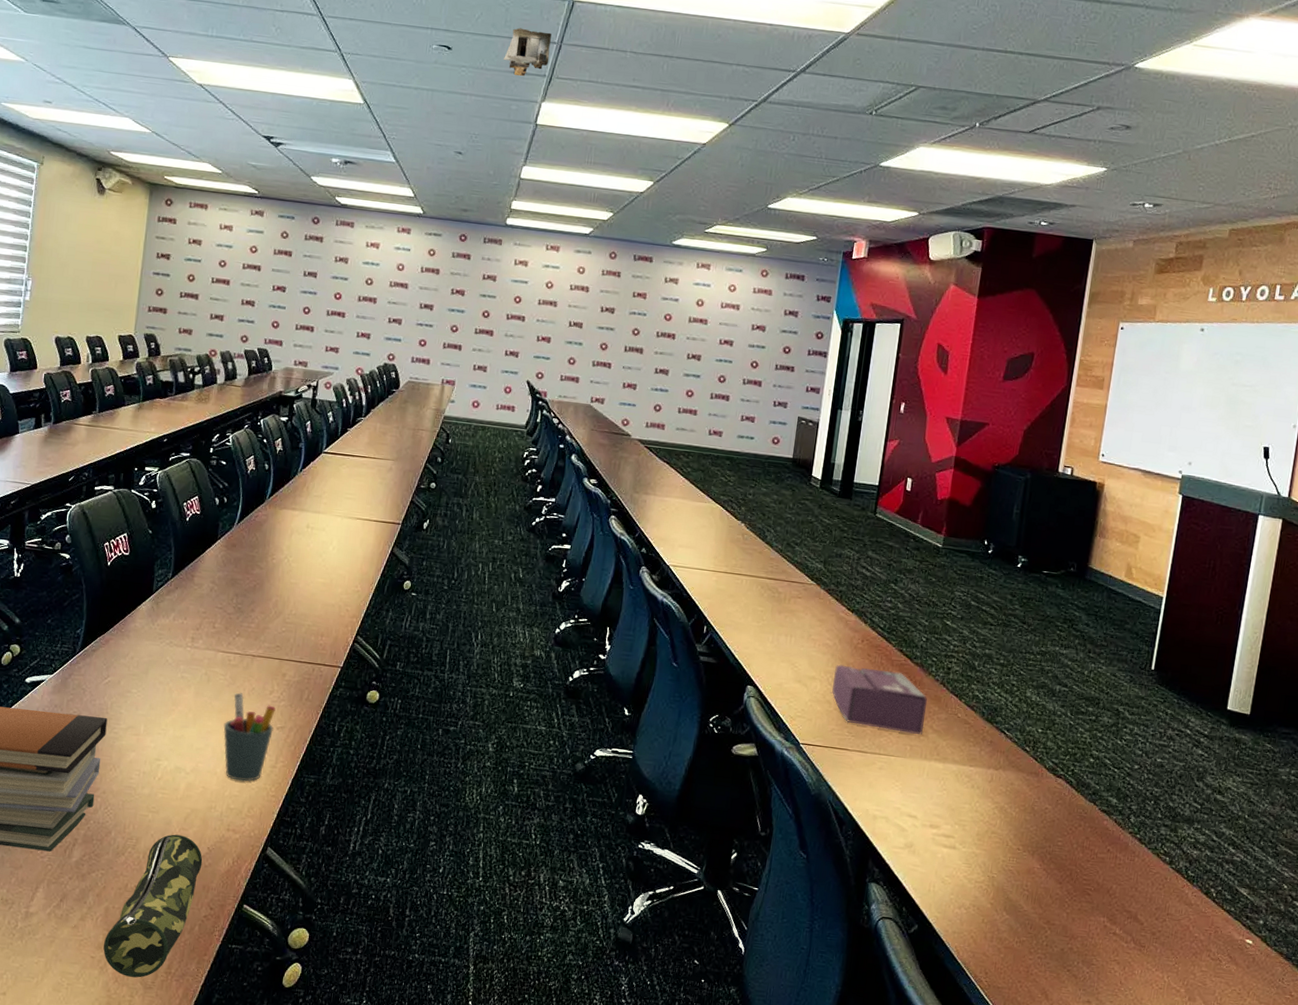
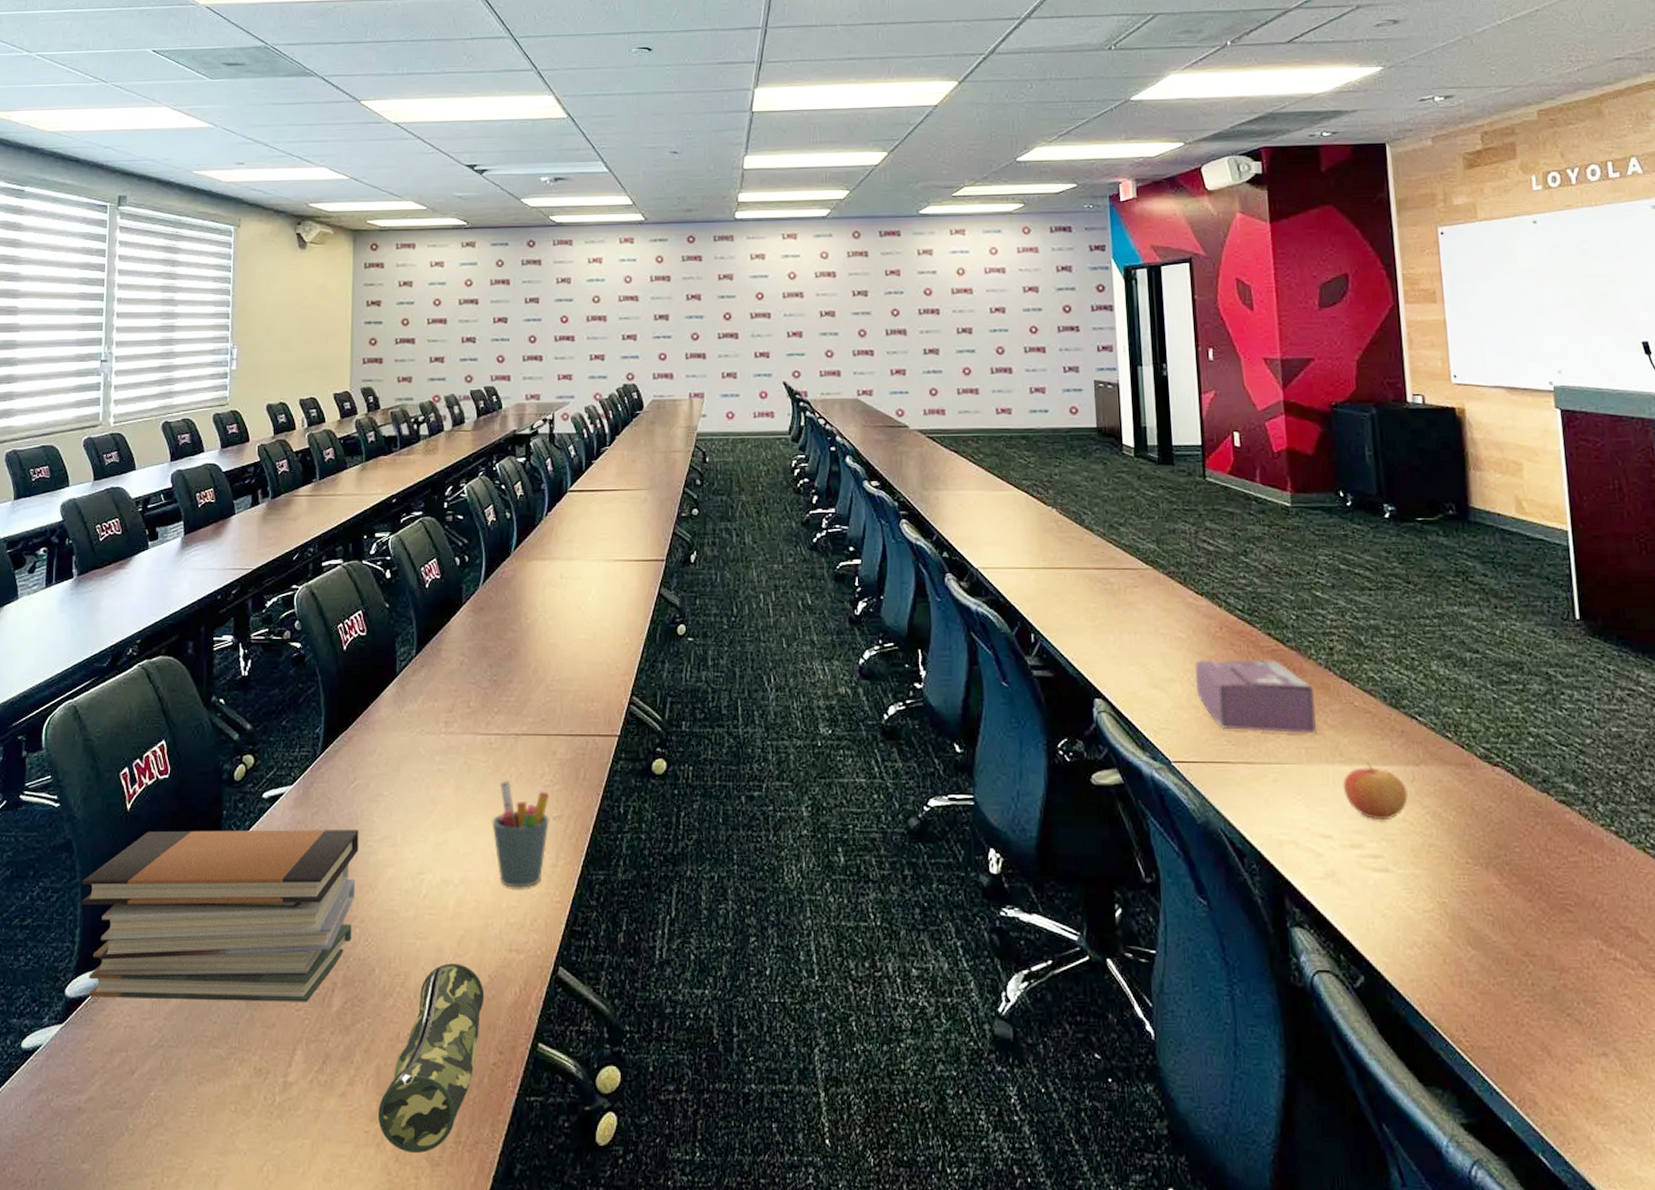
projector: present [504,27,551,77] -> none [708,18,756,67]
apple: none [933,762,985,809] -> present [1343,762,1409,821]

